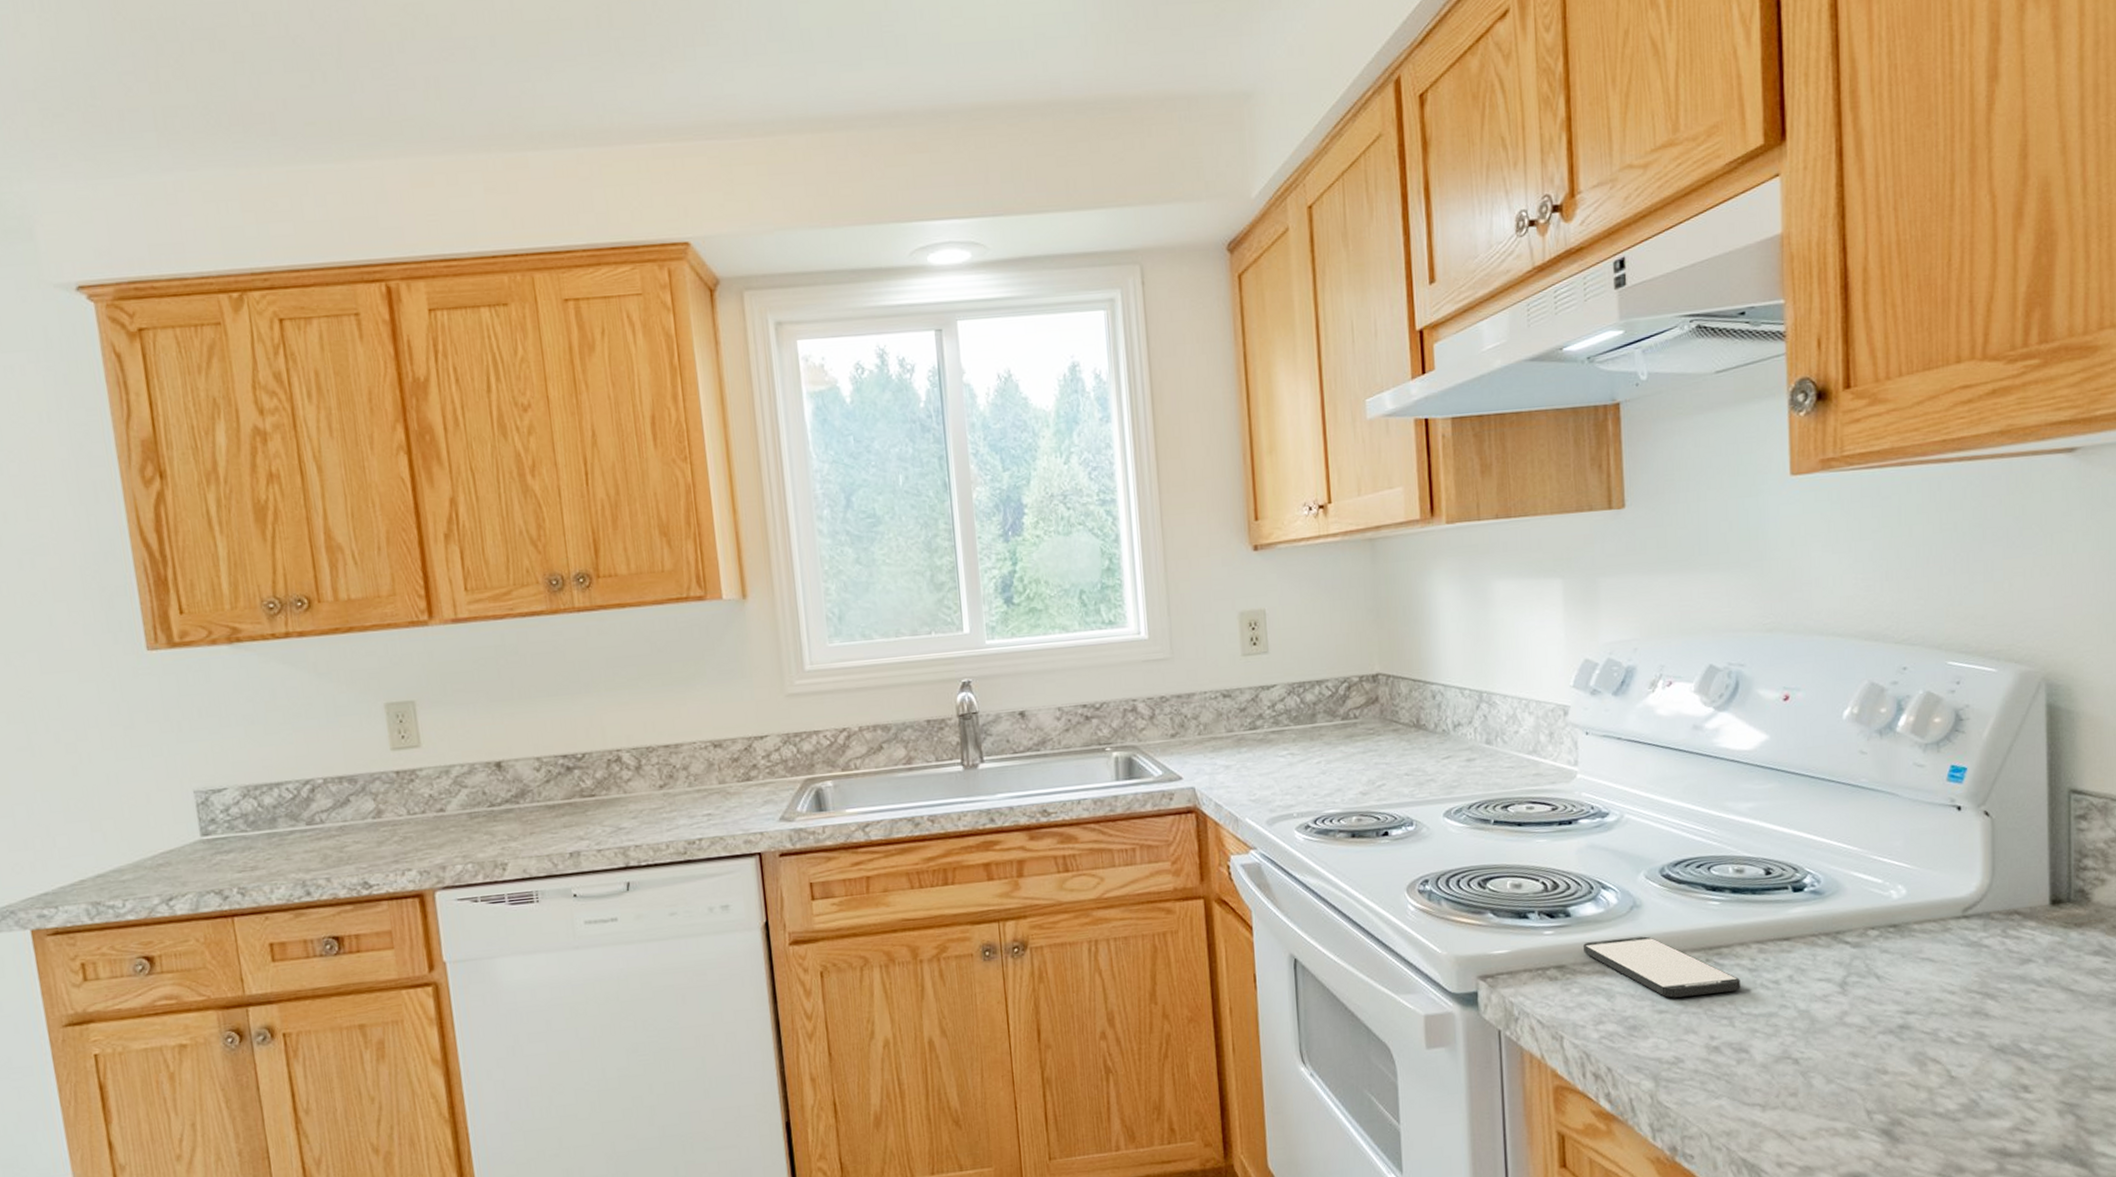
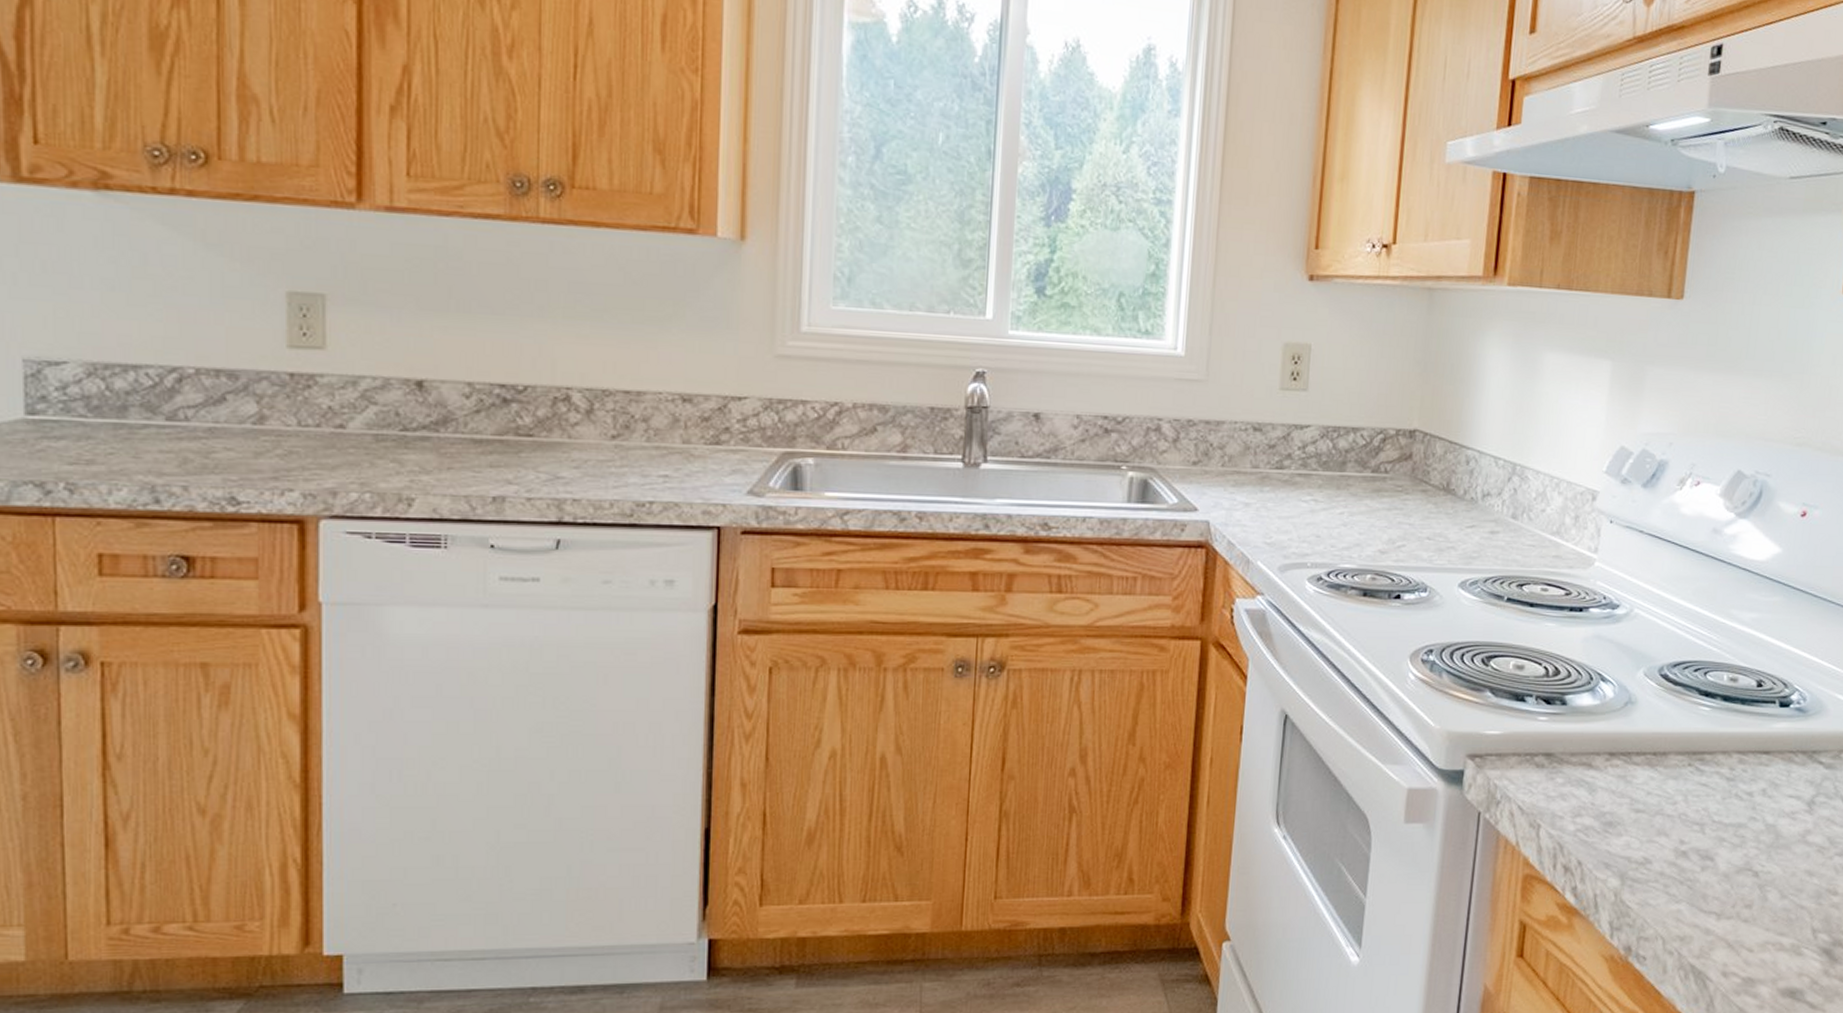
smartphone: present [1584,936,1740,998] -> none [1574,733,1717,798]

